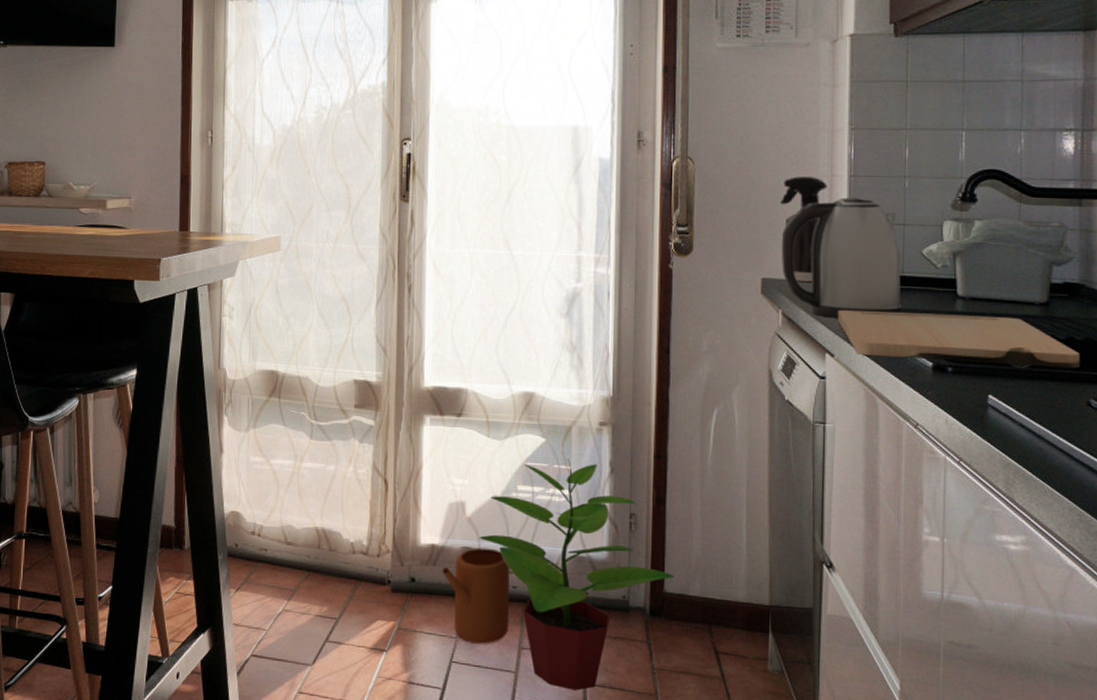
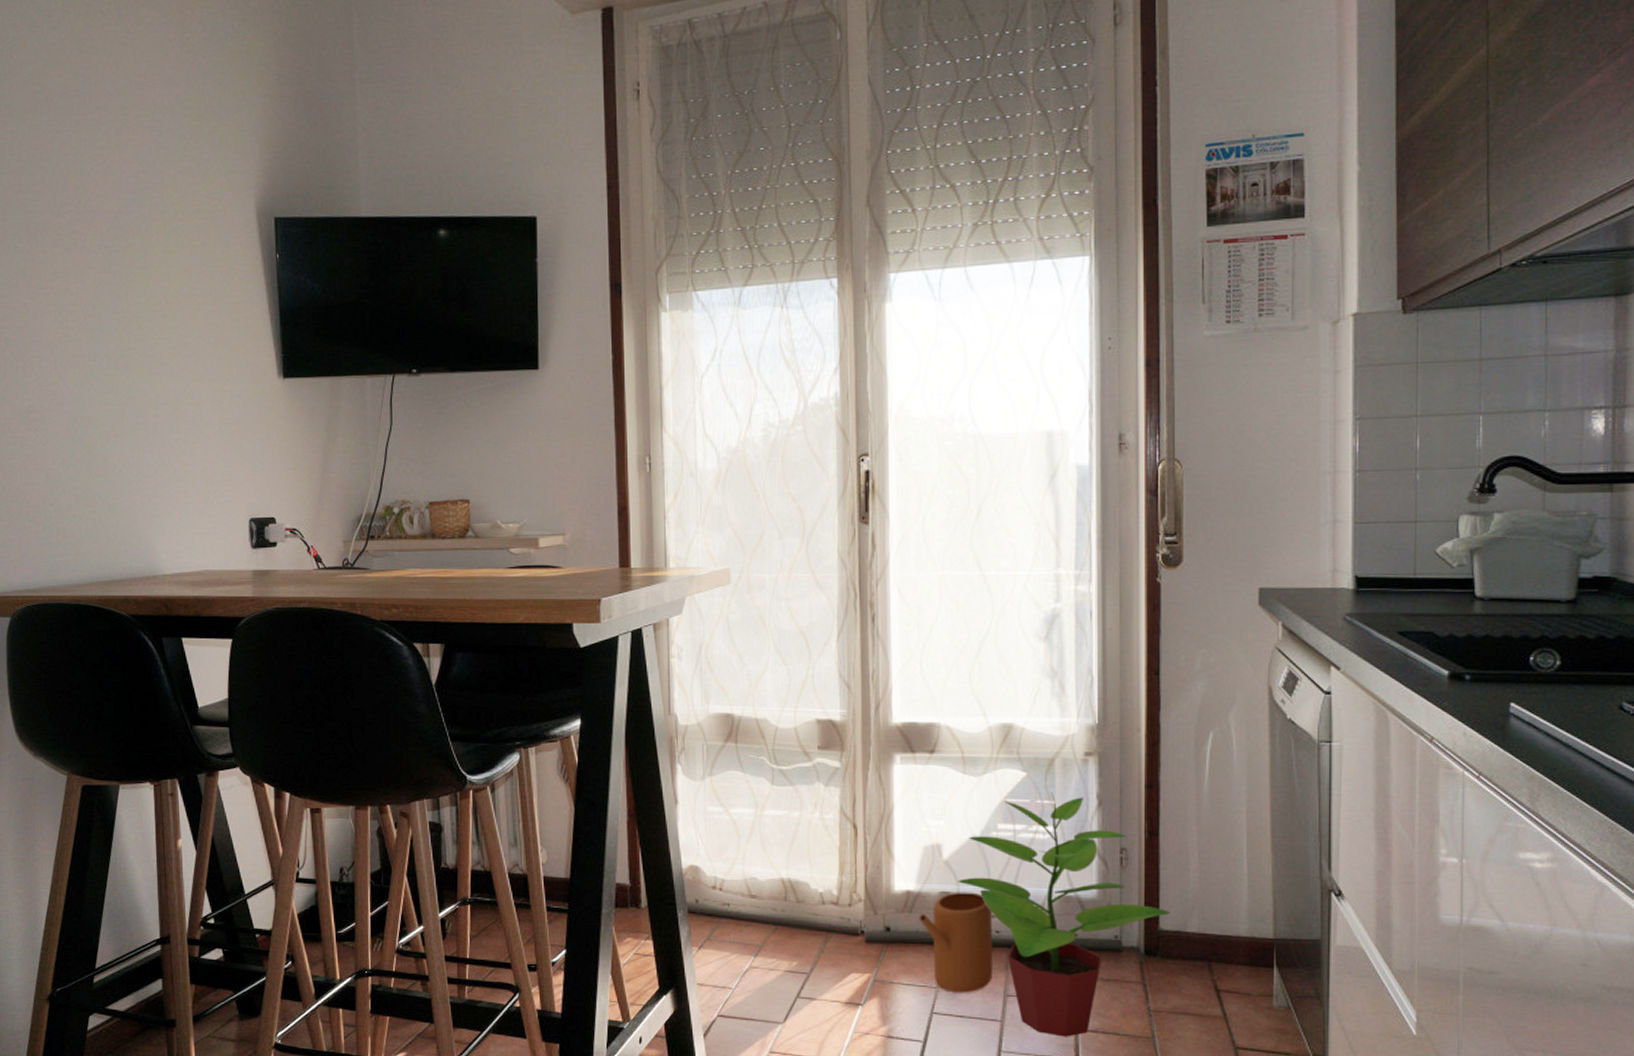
spray bottle: present [780,176,828,282] -> none [1278,474,1330,589]
kettle: present [782,197,902,318] -> none [1281,495,1414,628]
cutting board: present [837,309,1080,369] -> none [1343,617,1611,670]

